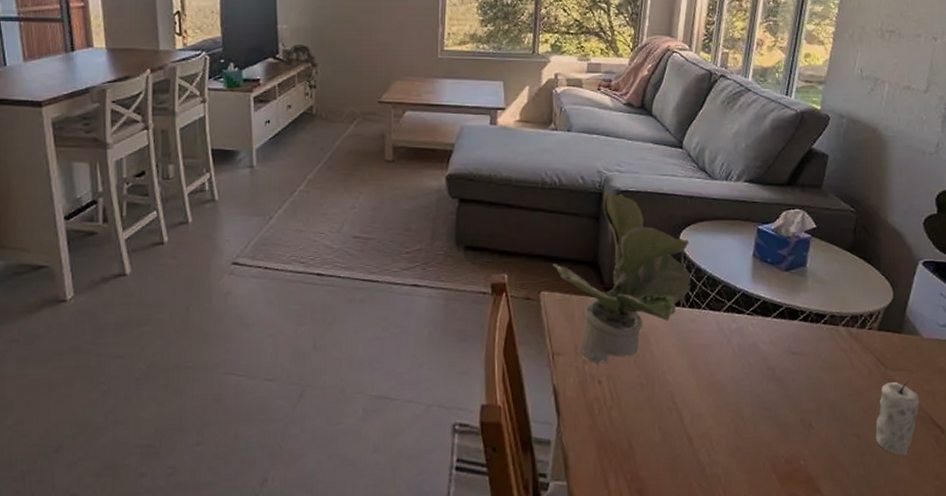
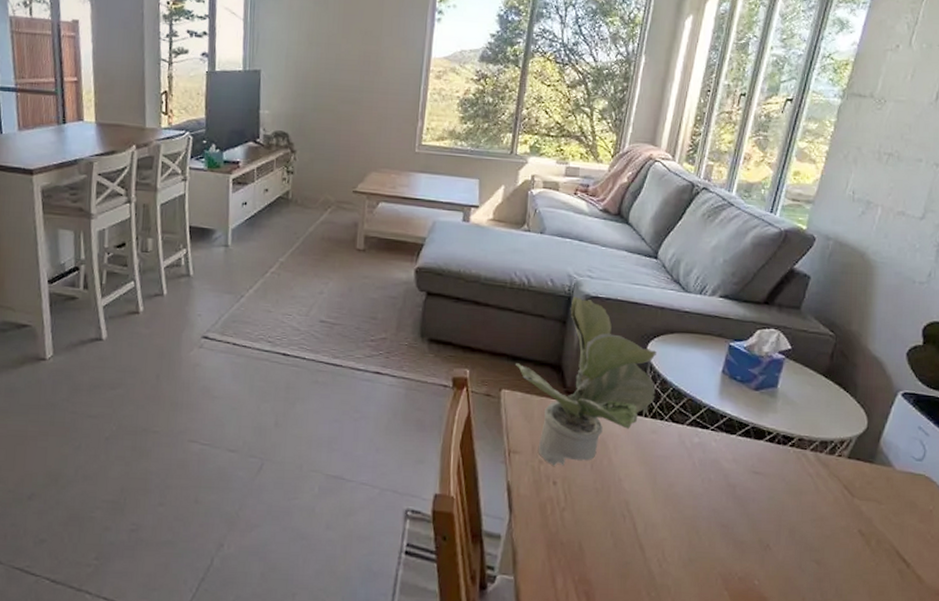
candle: present [876,380,920,456] -> none [836,511,887,586]

